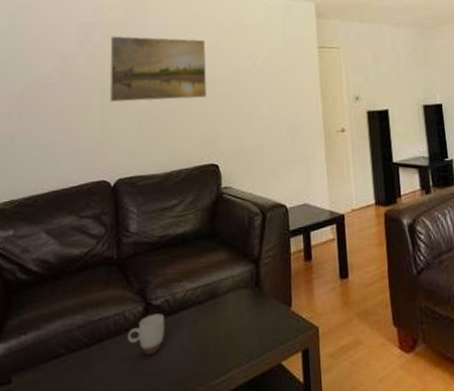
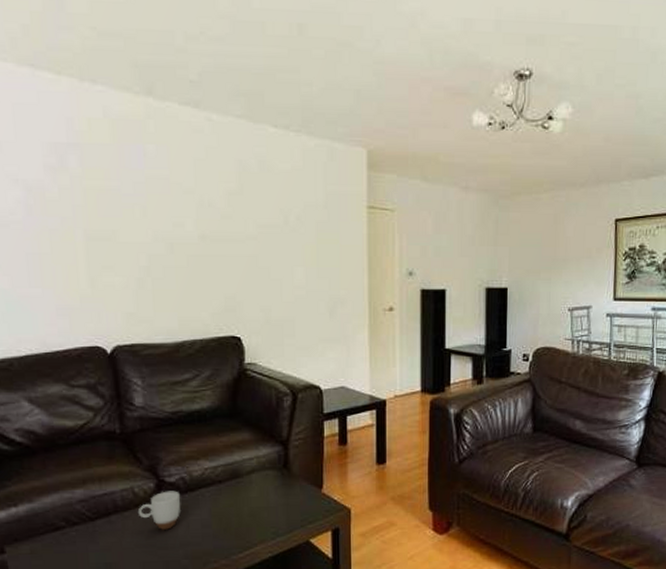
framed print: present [109,36,206,103] -> none [92,165,225,258]

